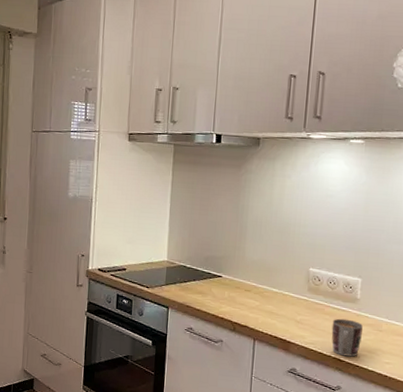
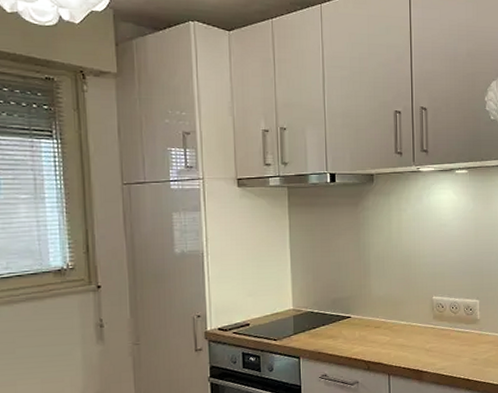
mug: present [331,318,363,357] -> none [458,340,485,376]

